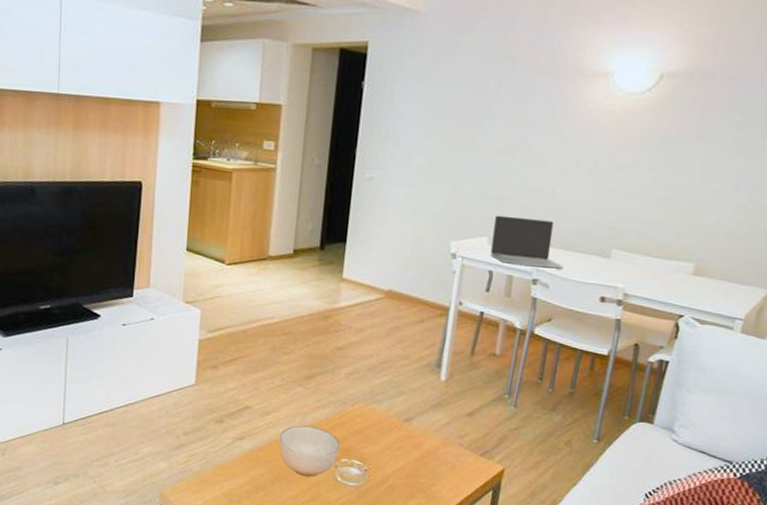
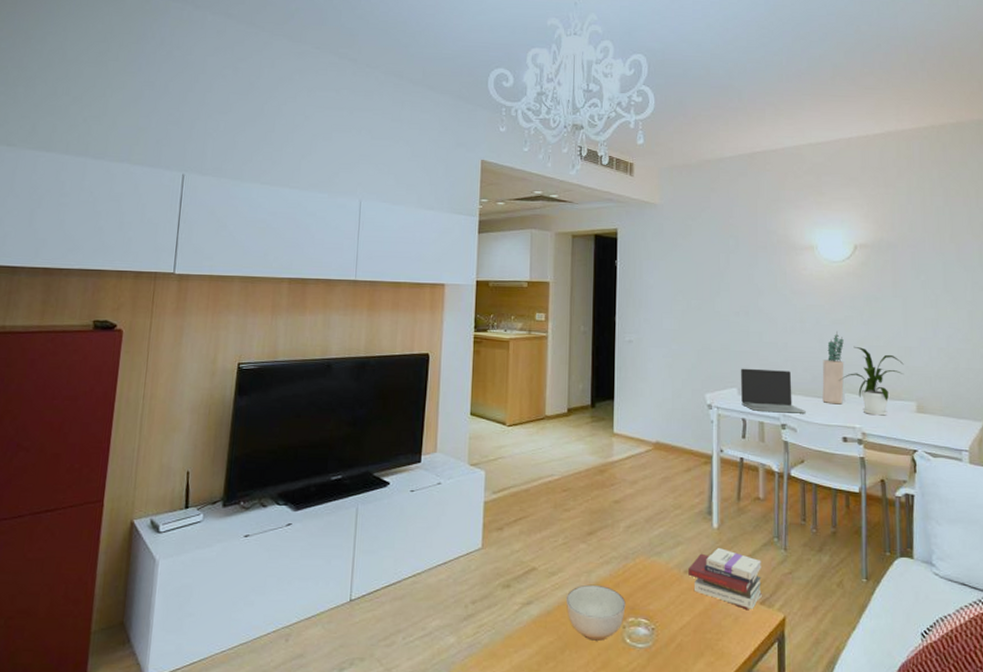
books: none [408,399,488,461] -> present [688,547,763,611]
vase: none [585,177,624,262] -> present [822,331,844,405]
house plant: none [608,196,691,277] -> present [839,346,904,416]

